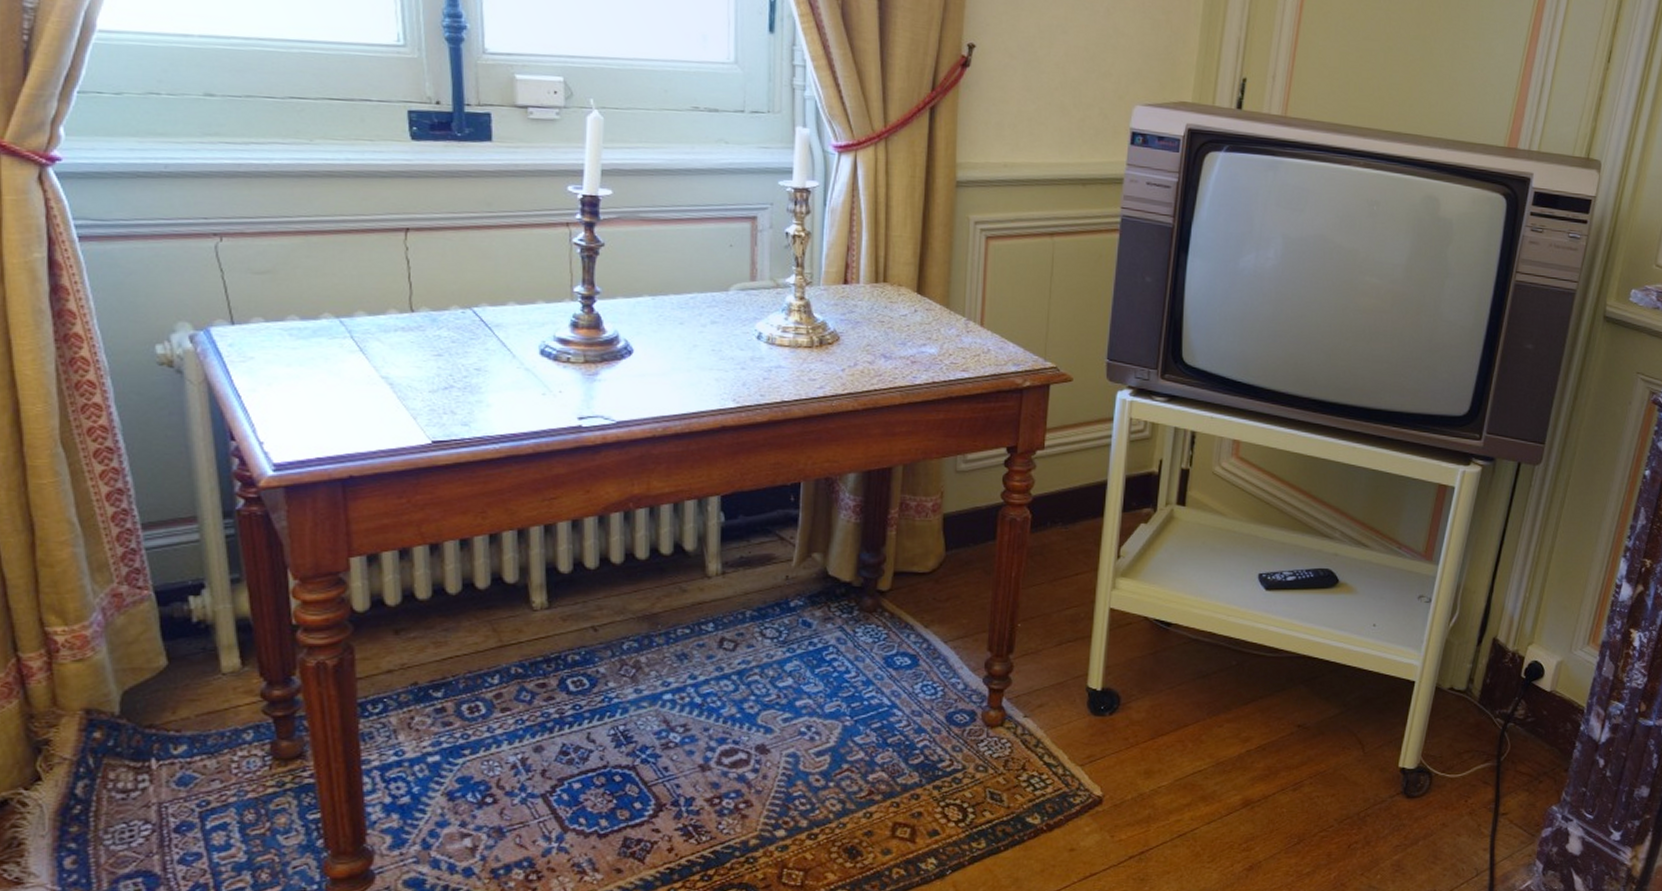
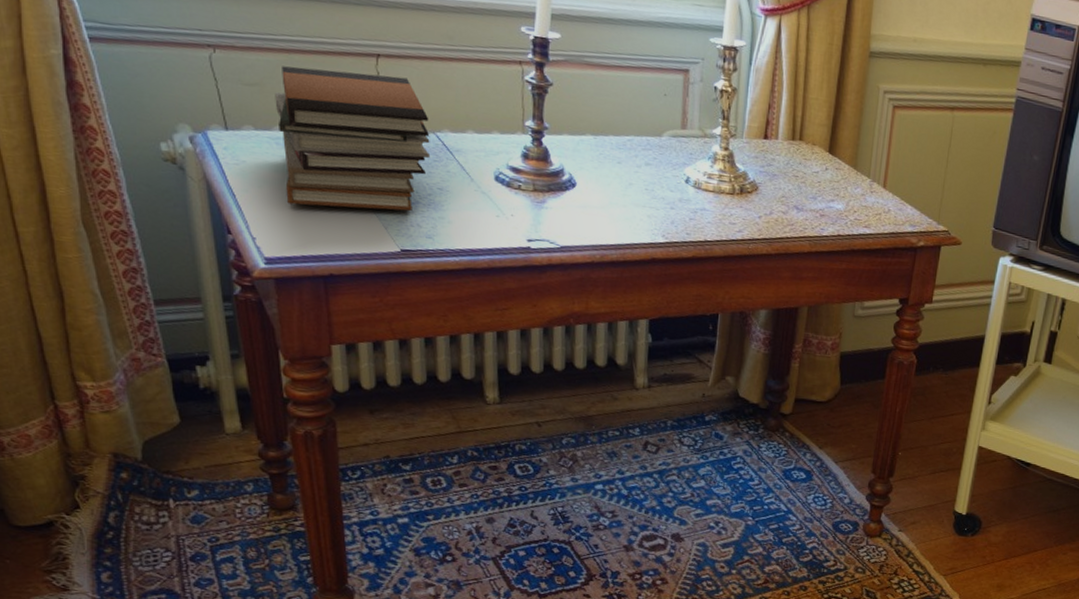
book stack: none [289,249,467,401] -> present [275,66,431,211]

